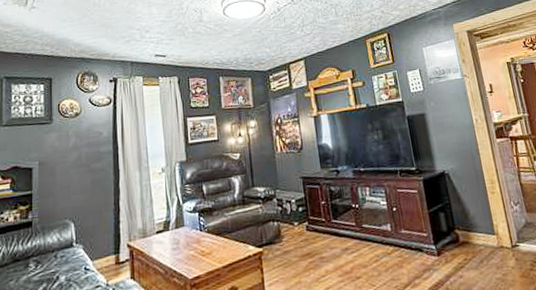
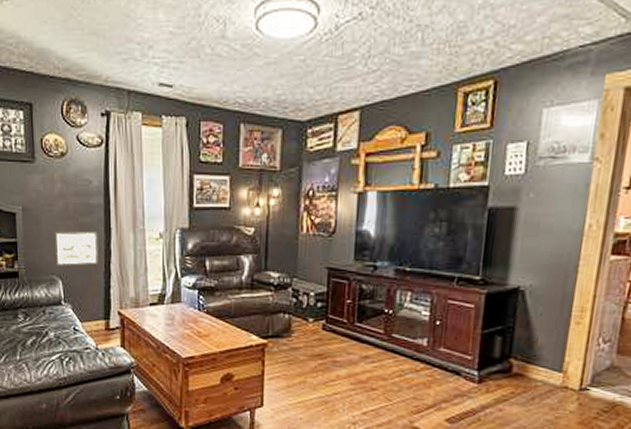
picture frame: none [67,174,109,211] -> present [54,231,99,266]

